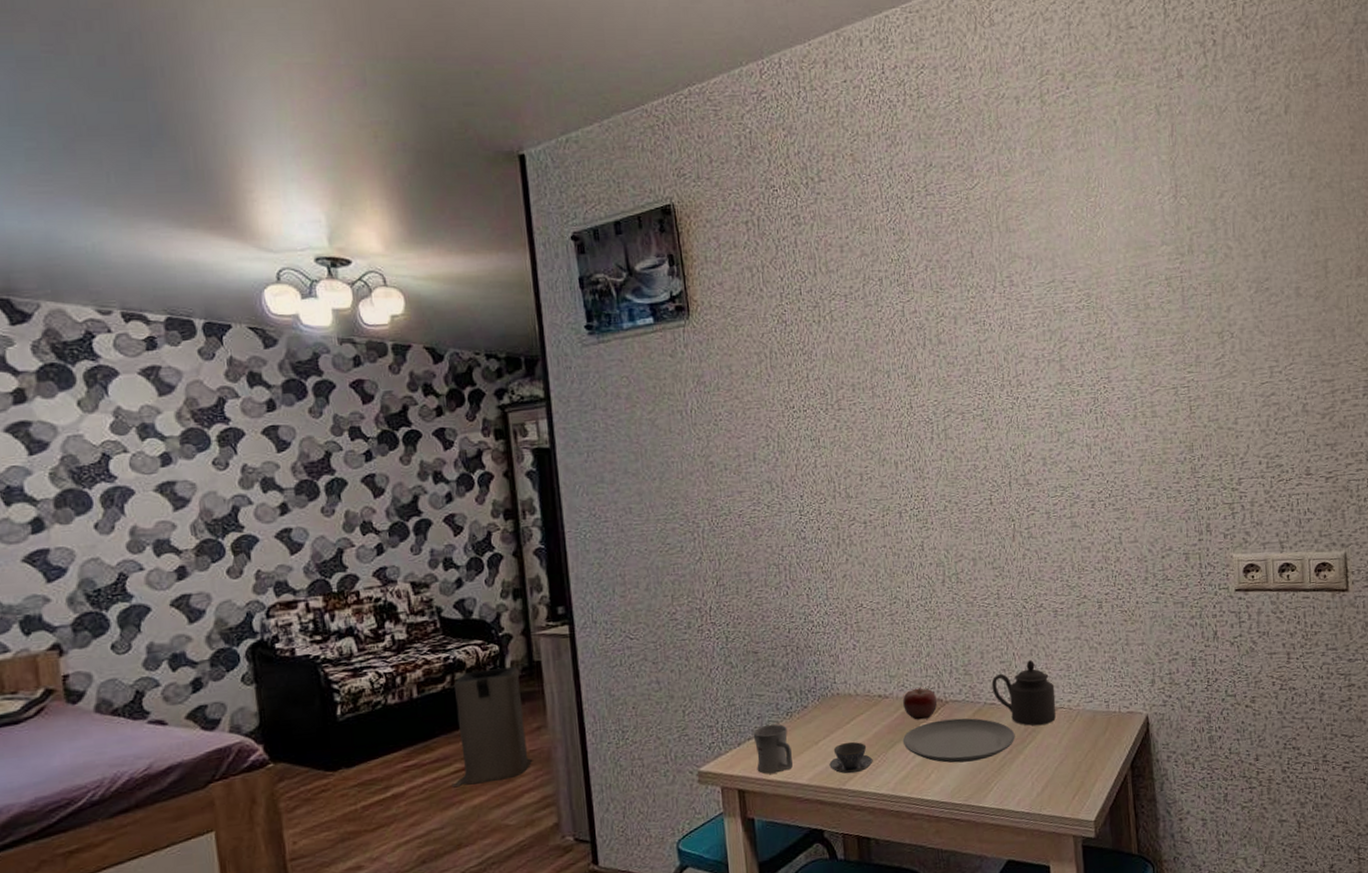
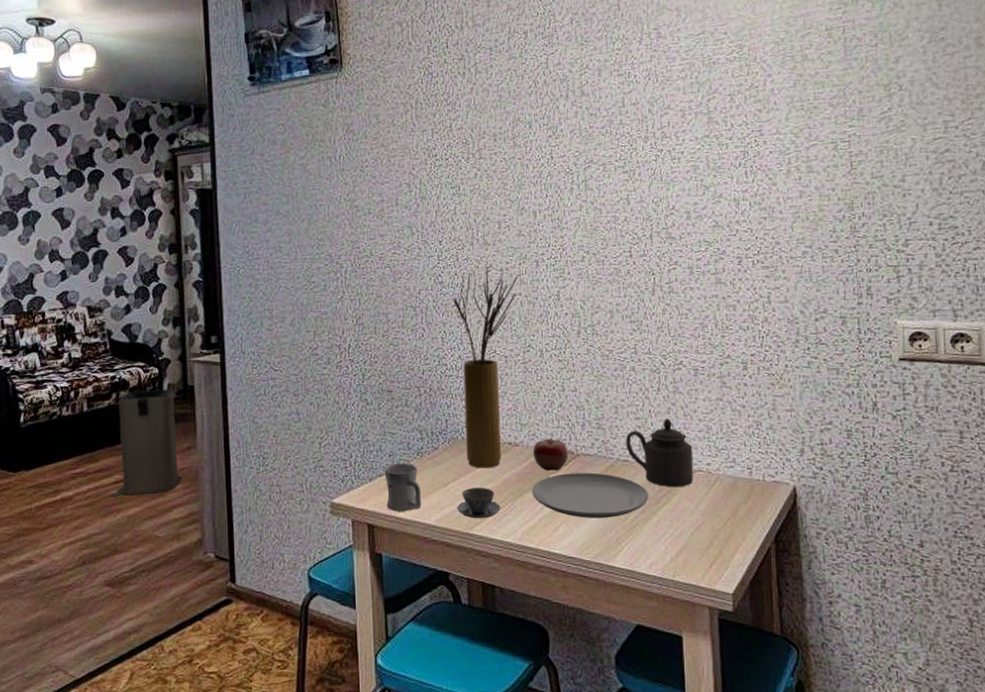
vase: none [817,520,882,723] -> present [453,267,519,469]

